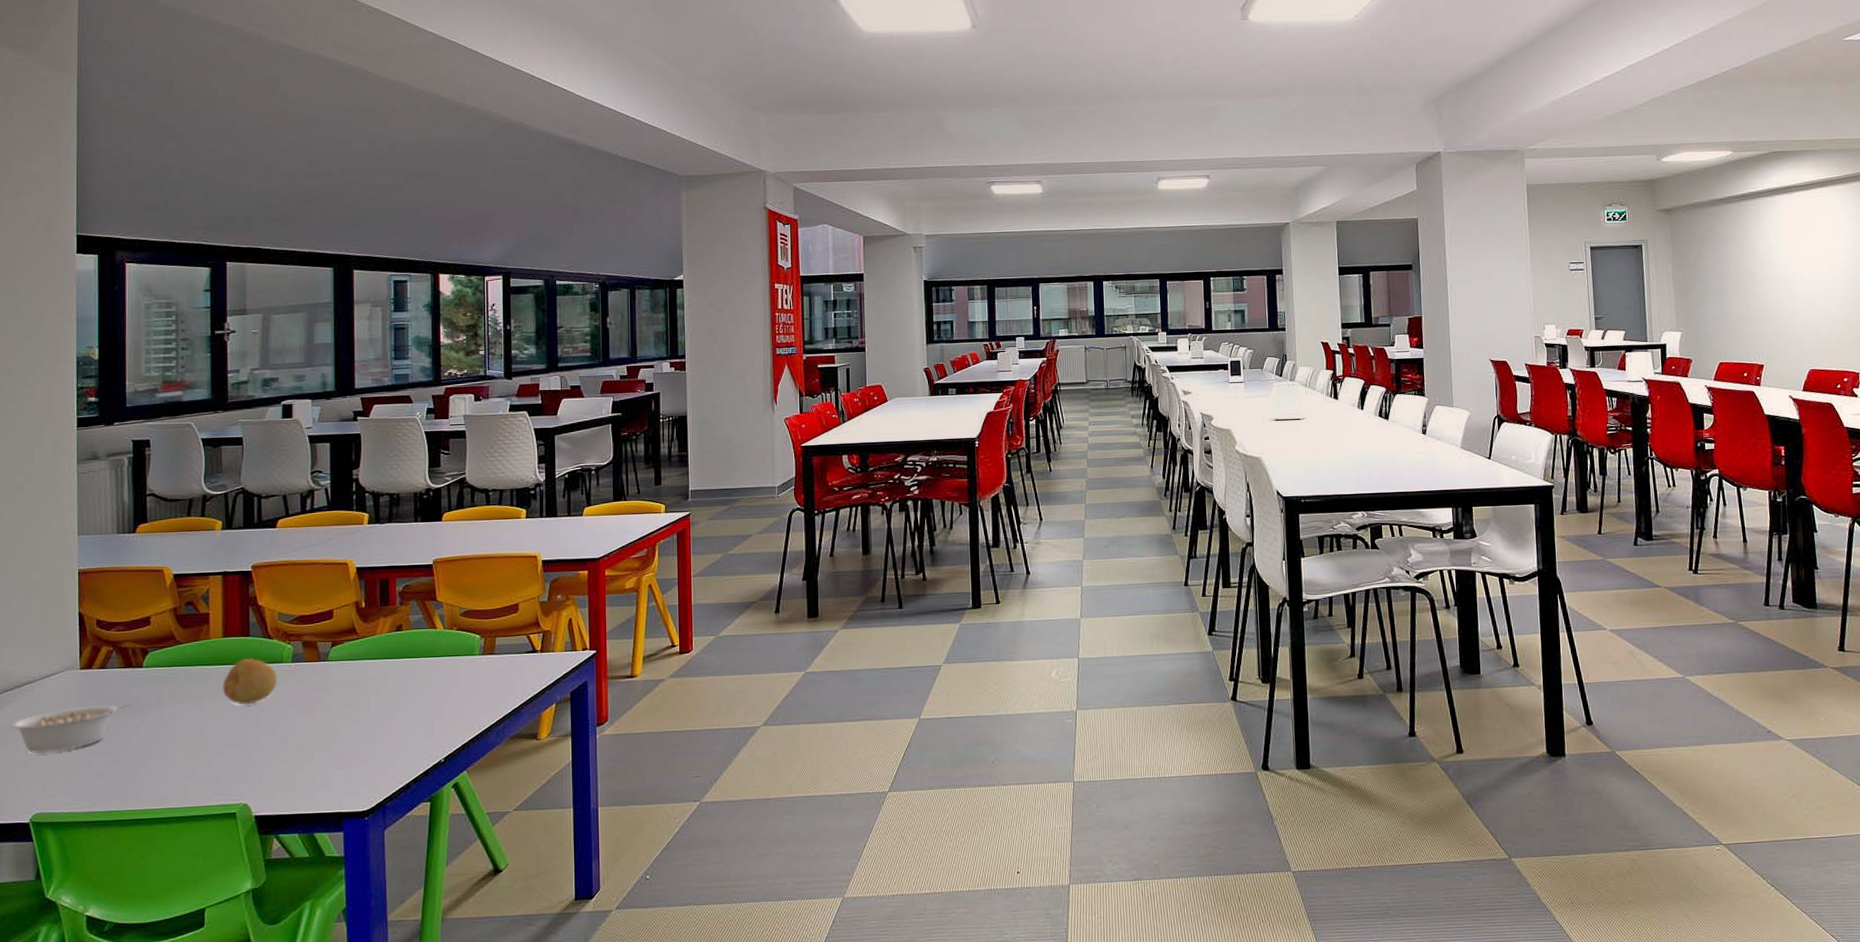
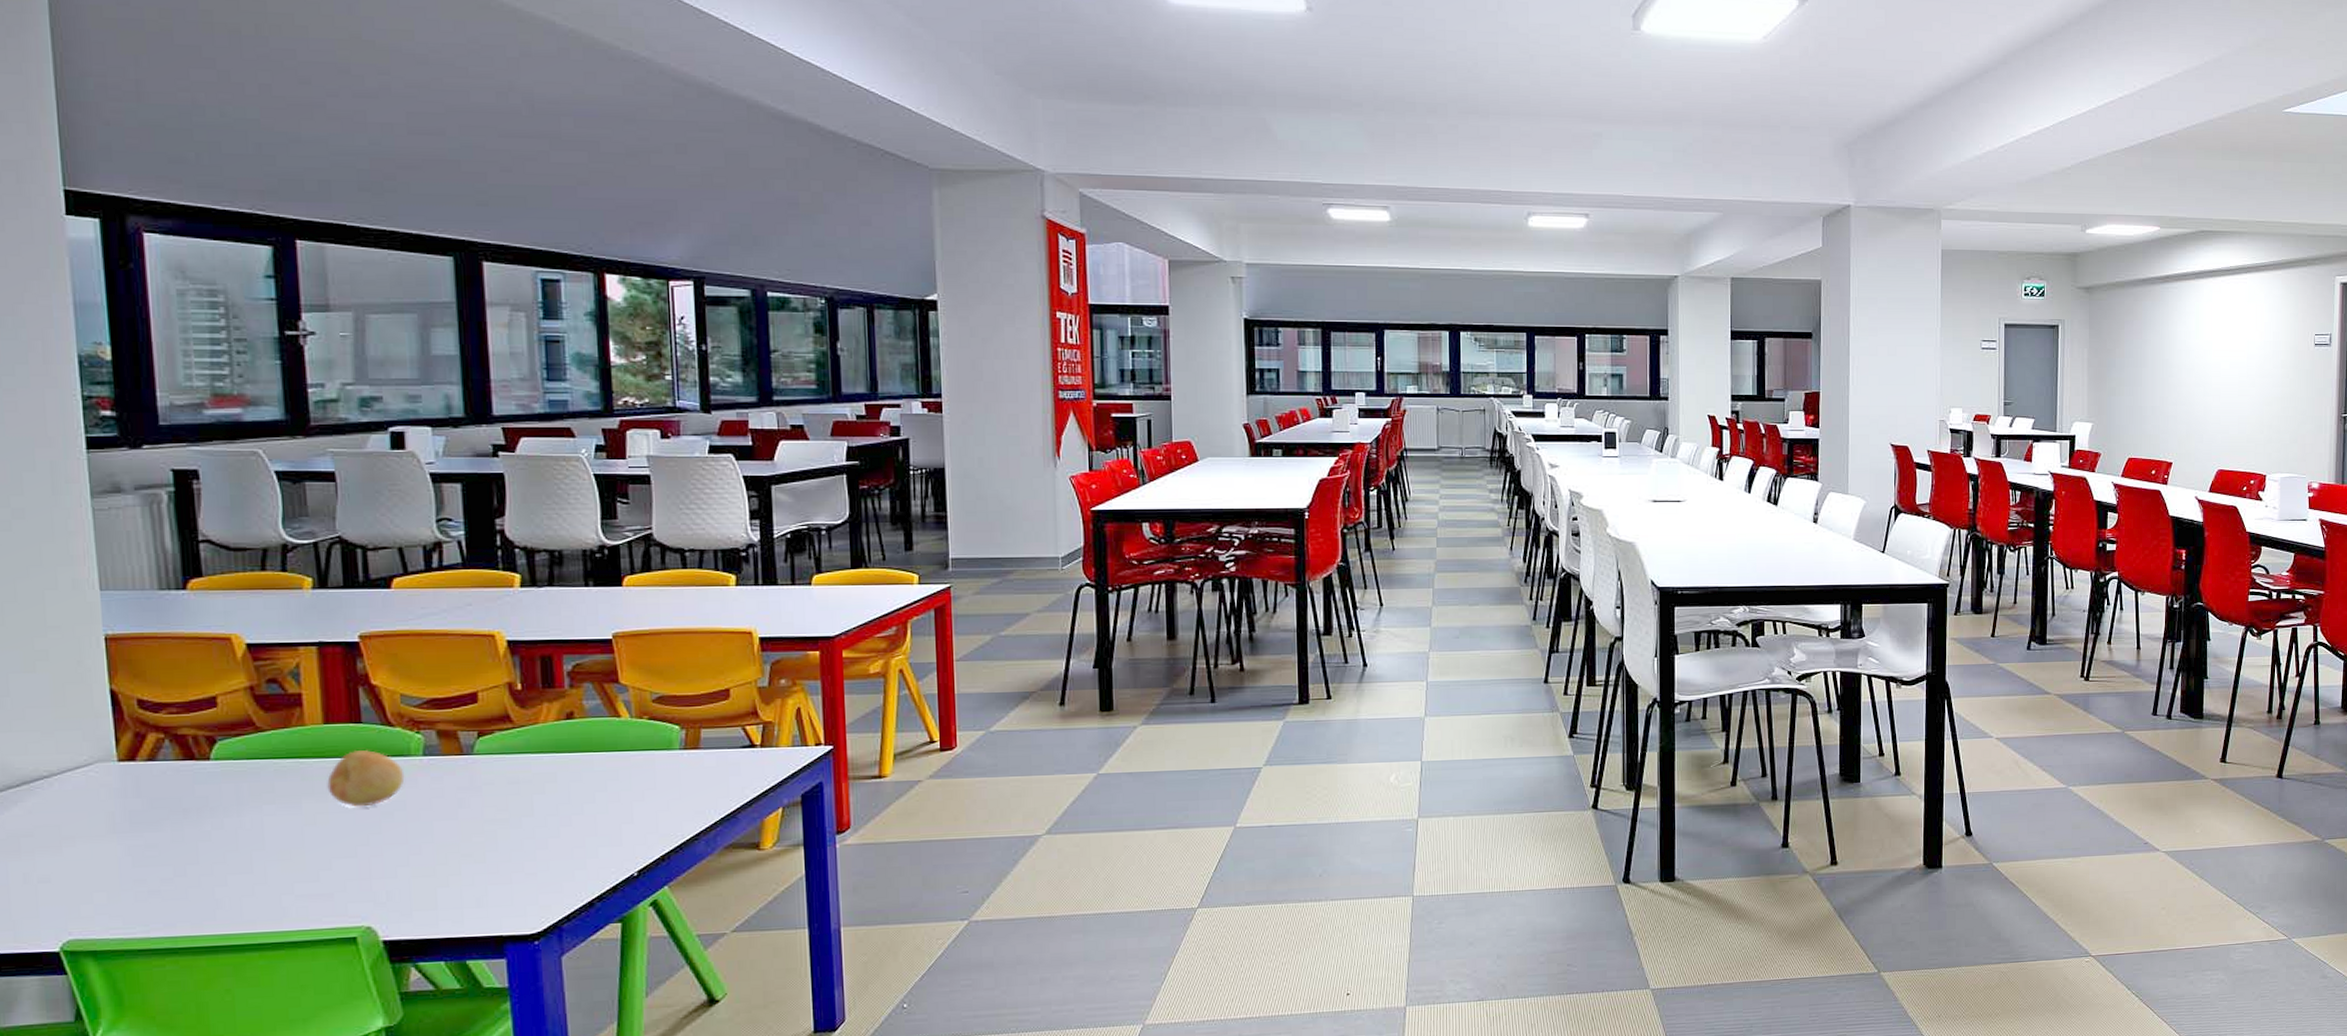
legume: present [10,702,133,754] -> none [19,803,199,867]

